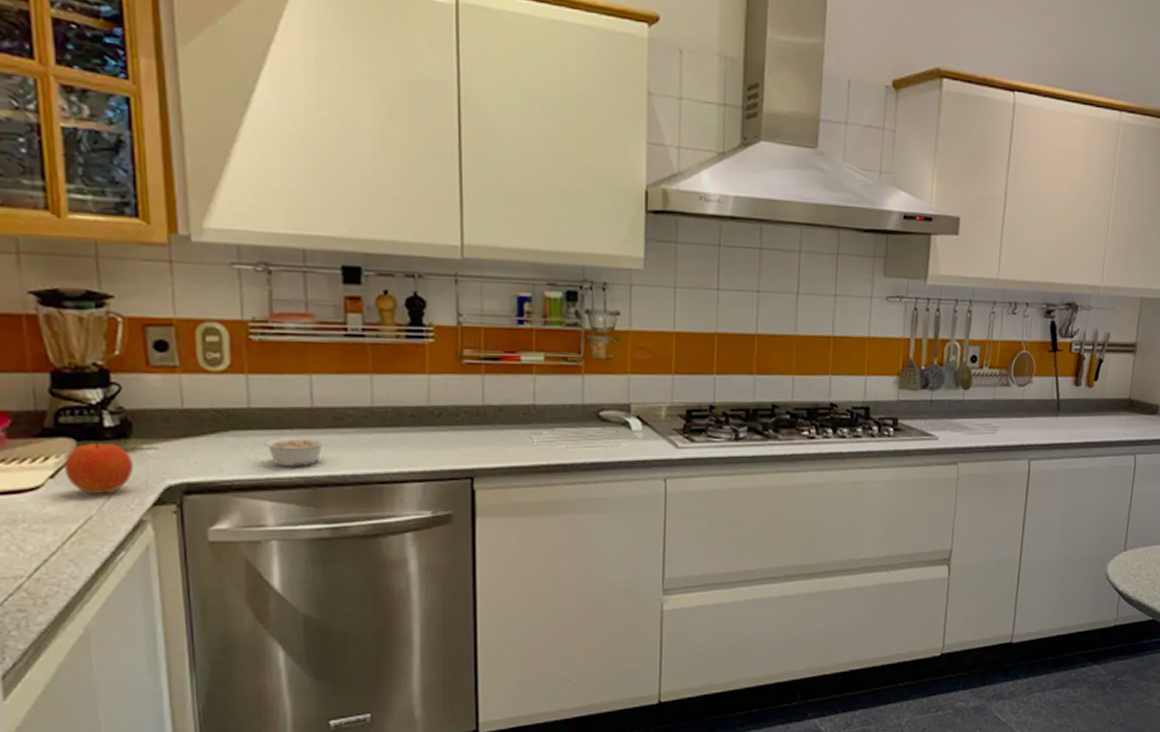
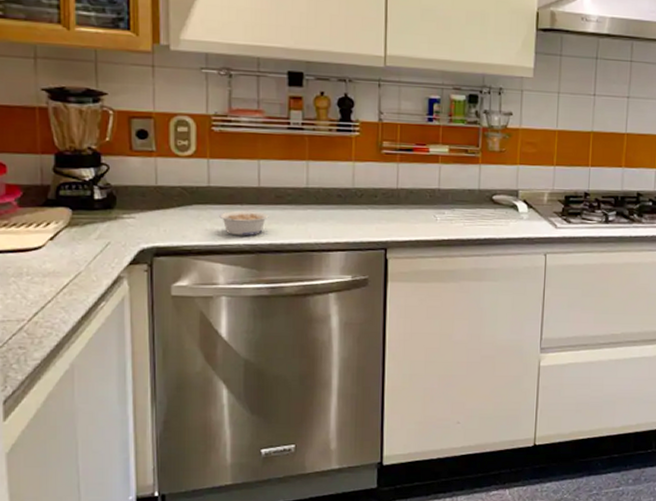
fruit: present [63,442,133,494] -> none [61,211,115,254]

